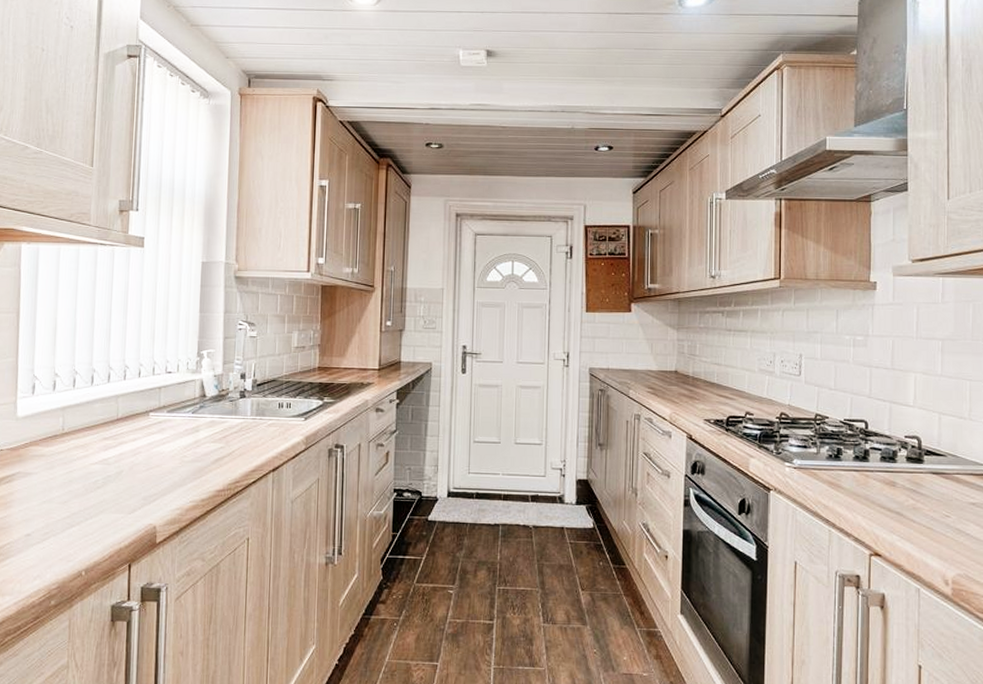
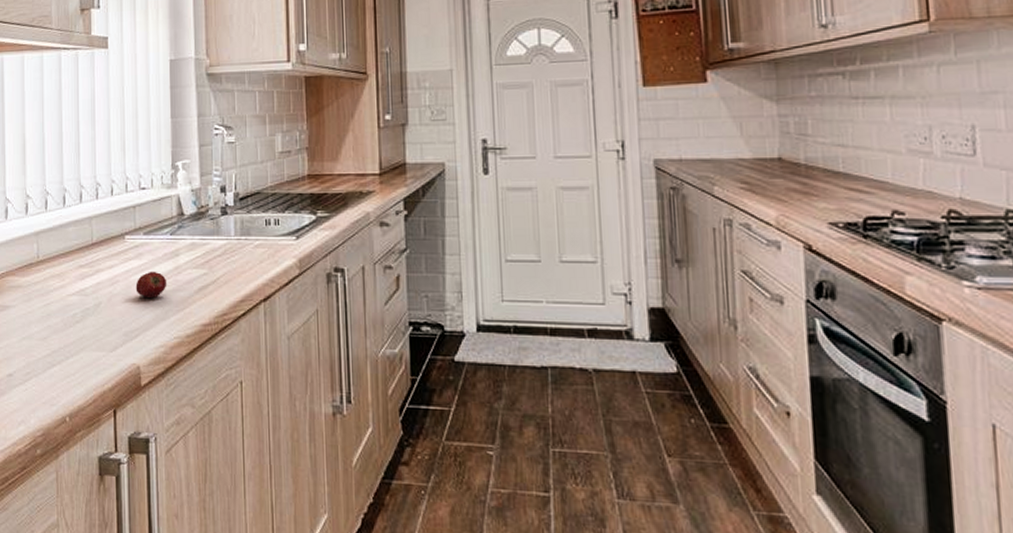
fruit: none [156,444,187,467] -> present [135,271,167,298]

